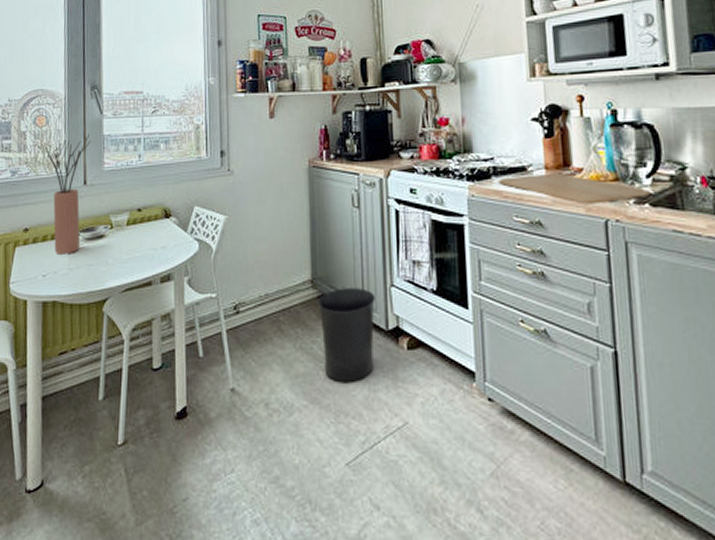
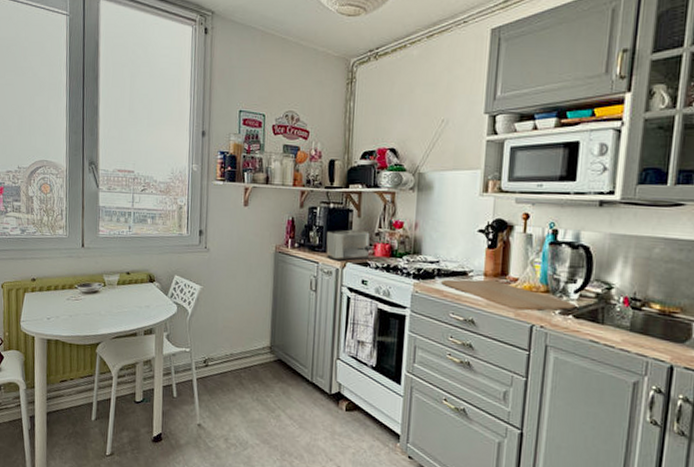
vase: present [44,134,91,255] -> none [48,204,89,304]
waste bin: present [318,288,375,384] -> none [274,356,323,431]
toaster: none [364,132,416,171] -> present [326,229,371,262]

